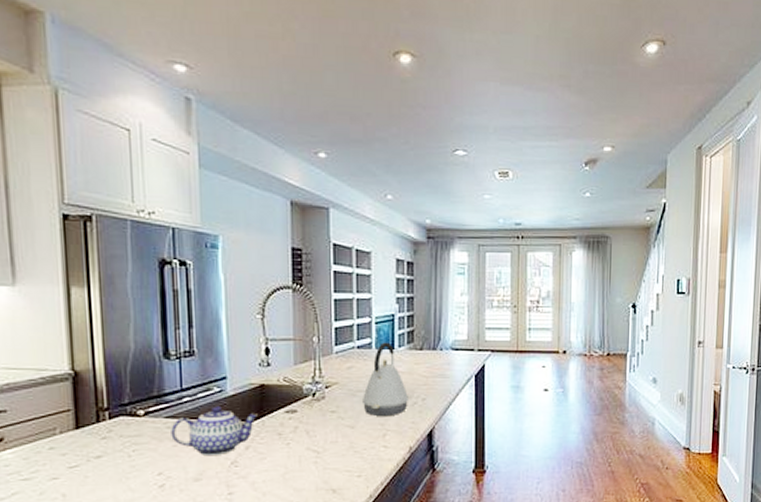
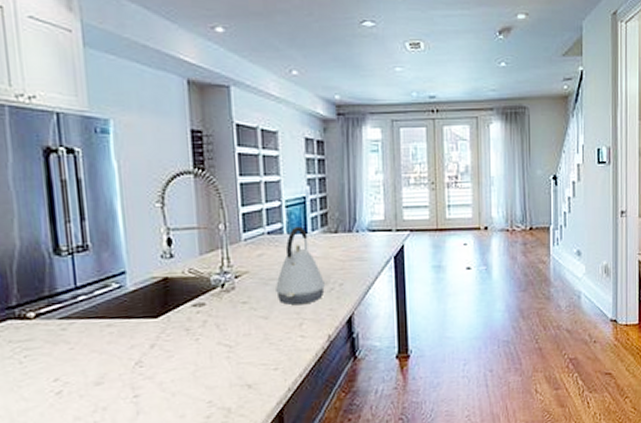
teapot: present [171,405,258,457] -> none [66,302,162,358]

